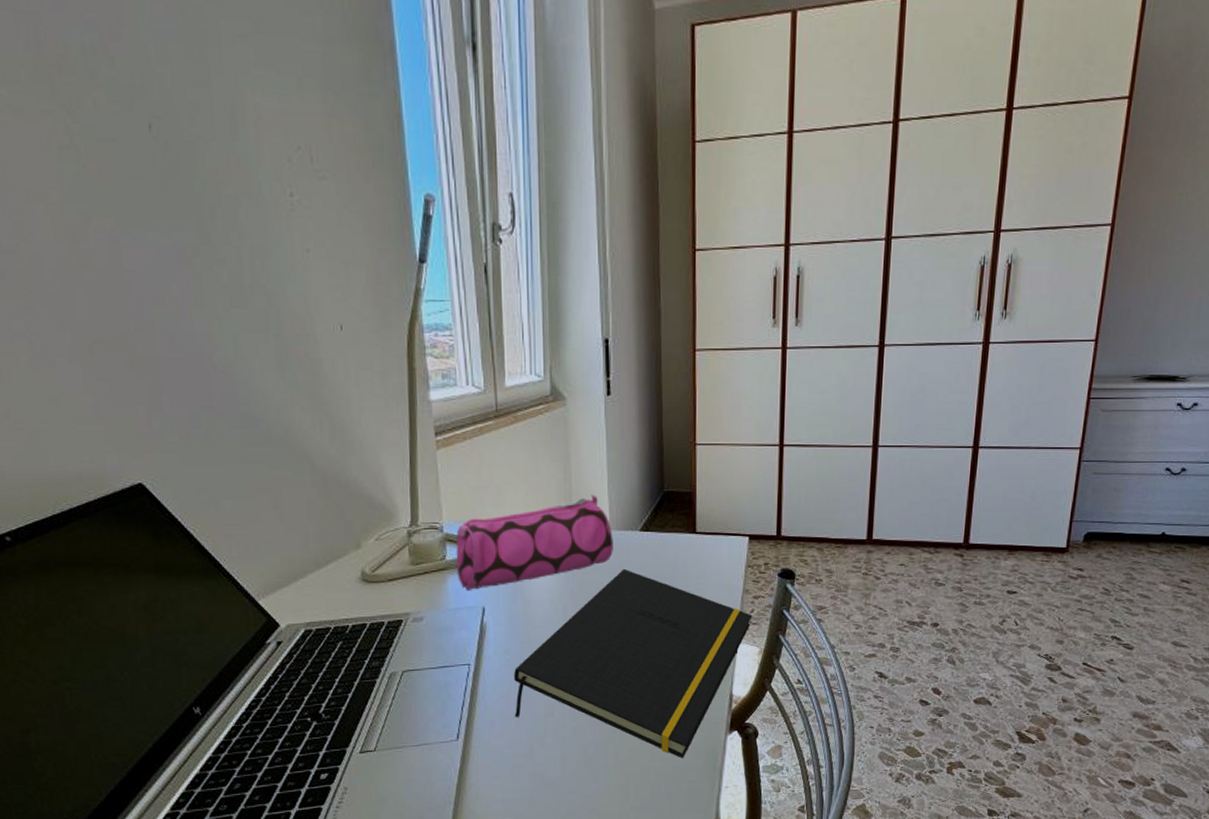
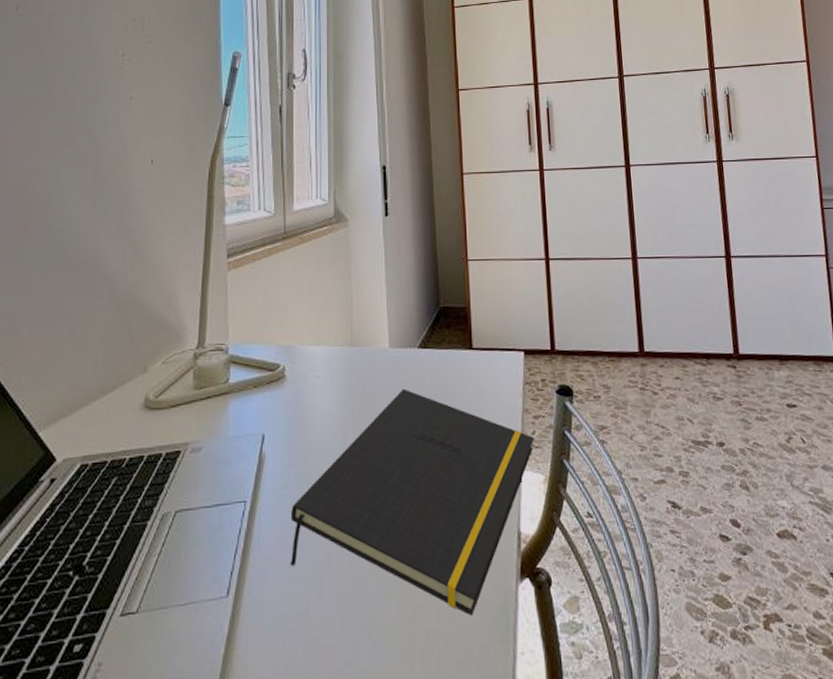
pencil case: present [456,494,613,590] -> none [238,311,393,416]

